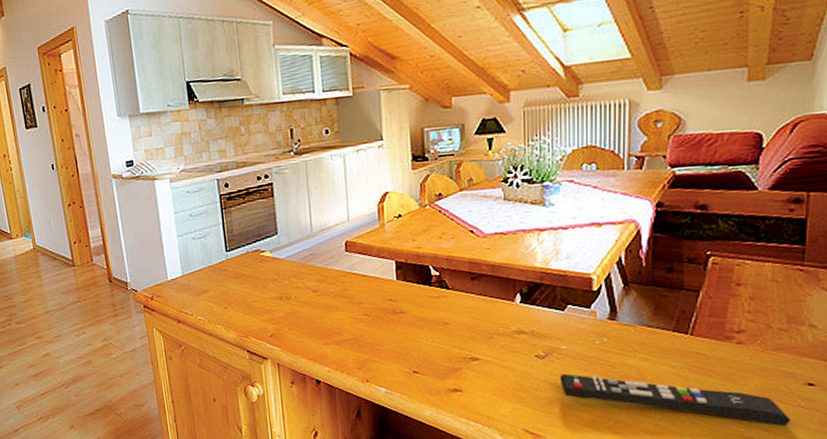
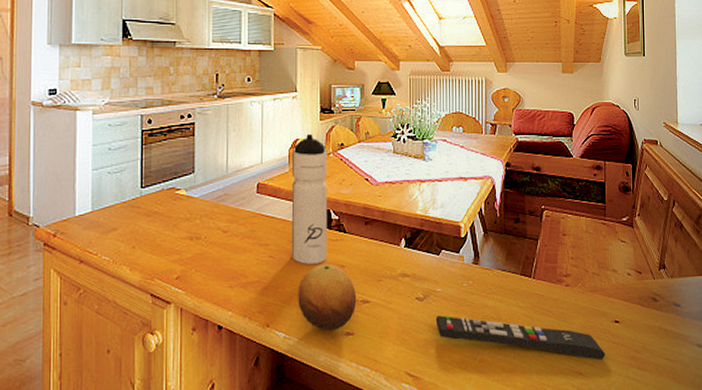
water bottle: none [382,186,429,322] -> present [291,134,328,264]
fruit: none [397,321,465,387] -> present [298,263,357,331]

